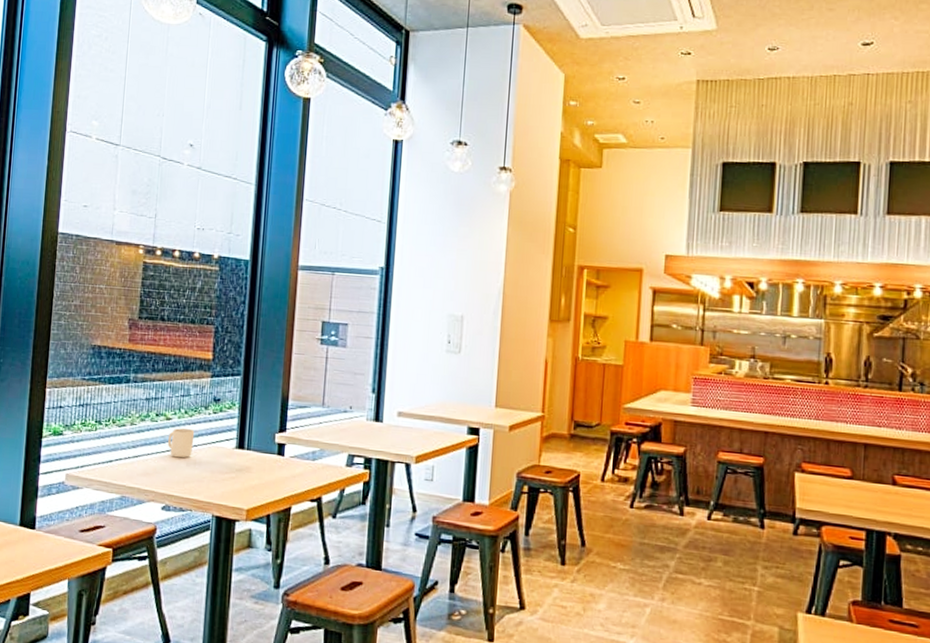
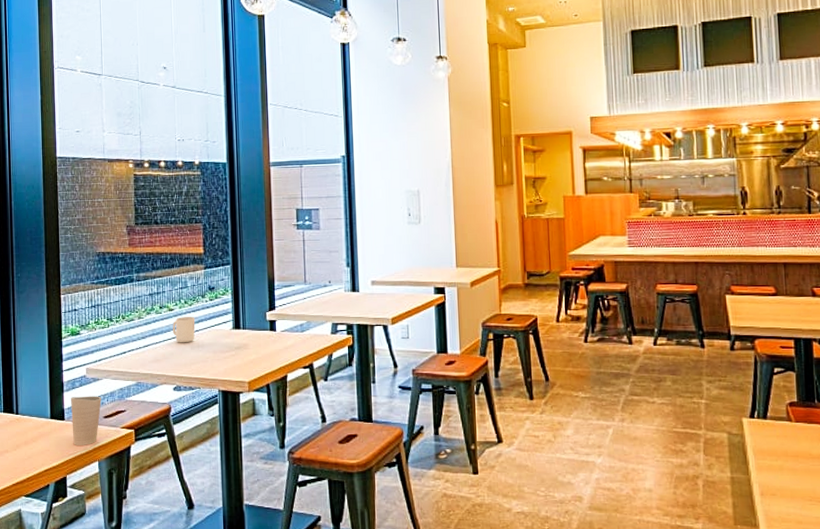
cup: none [42,504,79,561] -> present [71,396,102,447]

